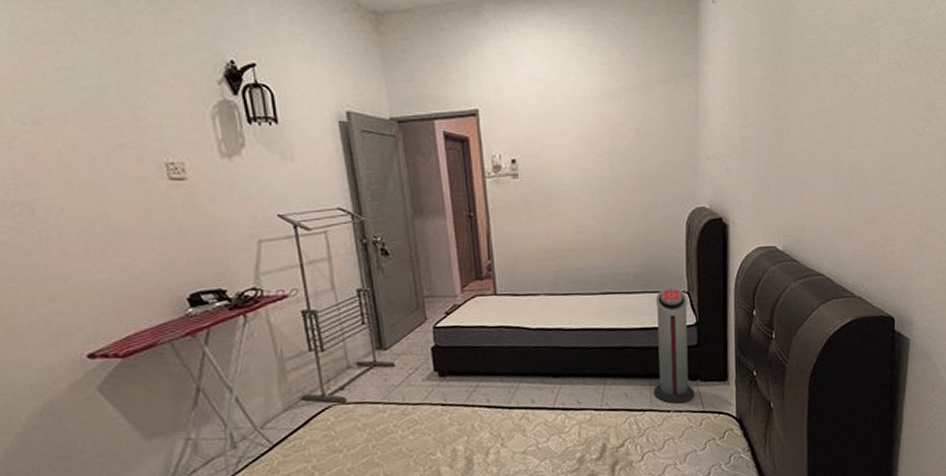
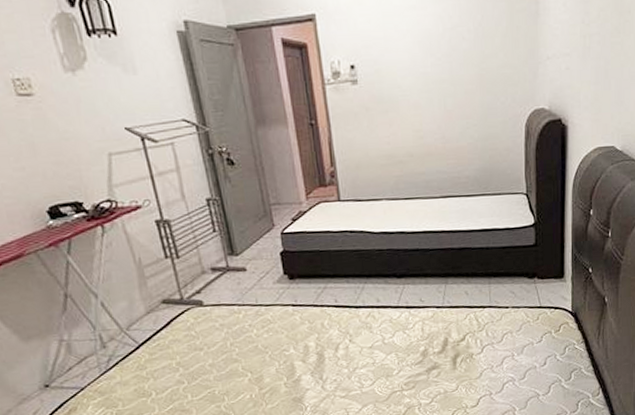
air purifier: present [654,287,695,404] -> none [493,189,532,301]

